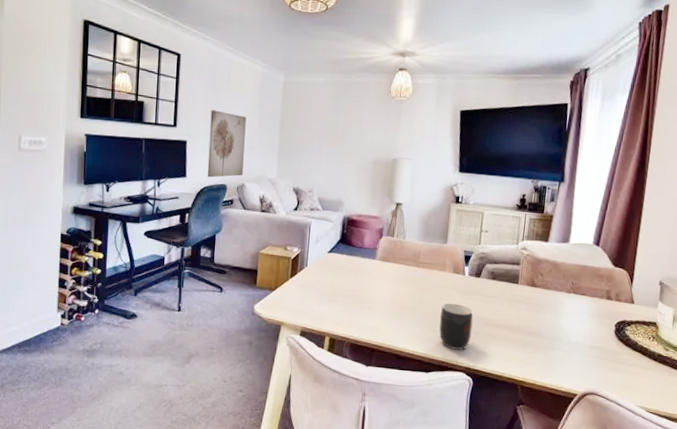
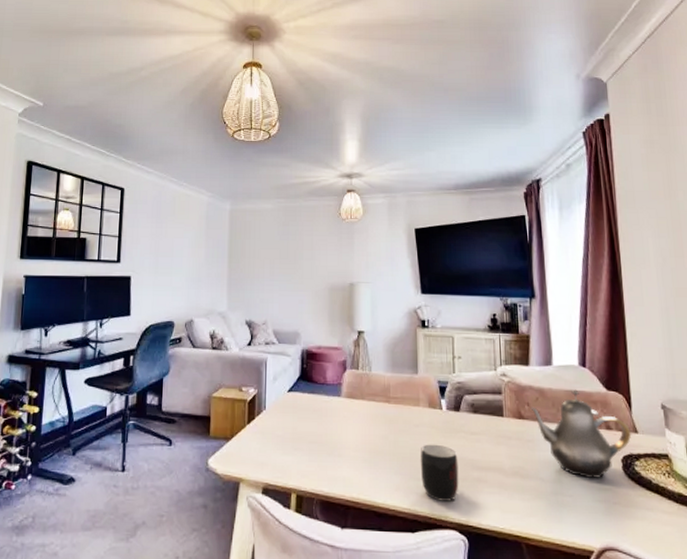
wall art: present [207,110,246,178] -> none [153,243,193,315]
teapot: none [543,264,629,338] -> present [530,389,632,479]

